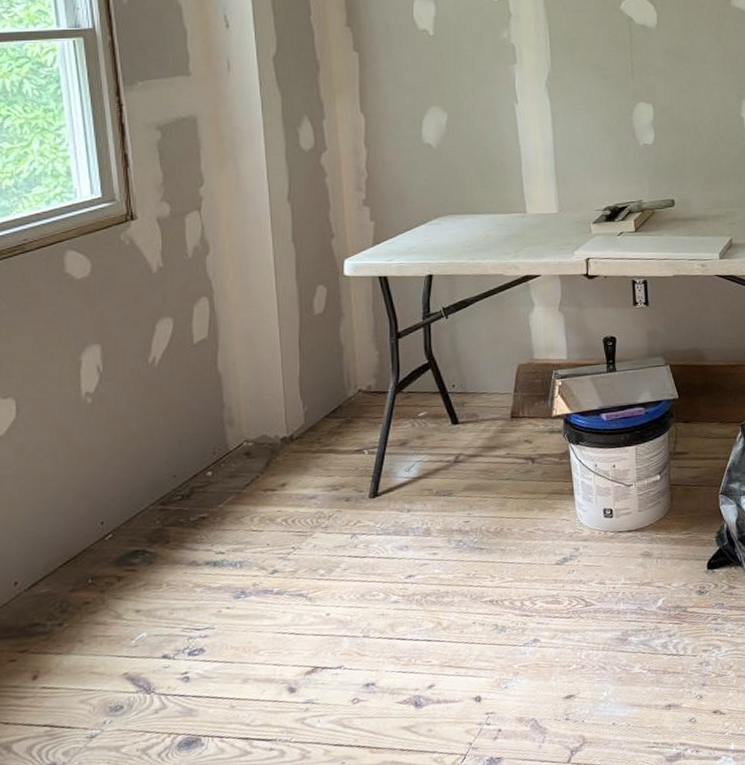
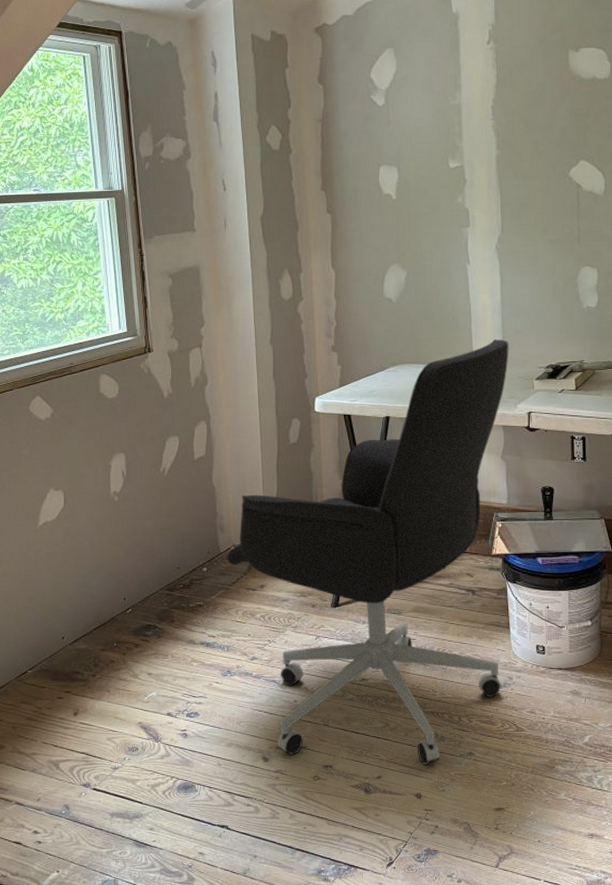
office chair: none [238,182,567,679] -> present [227,339,509,765]

